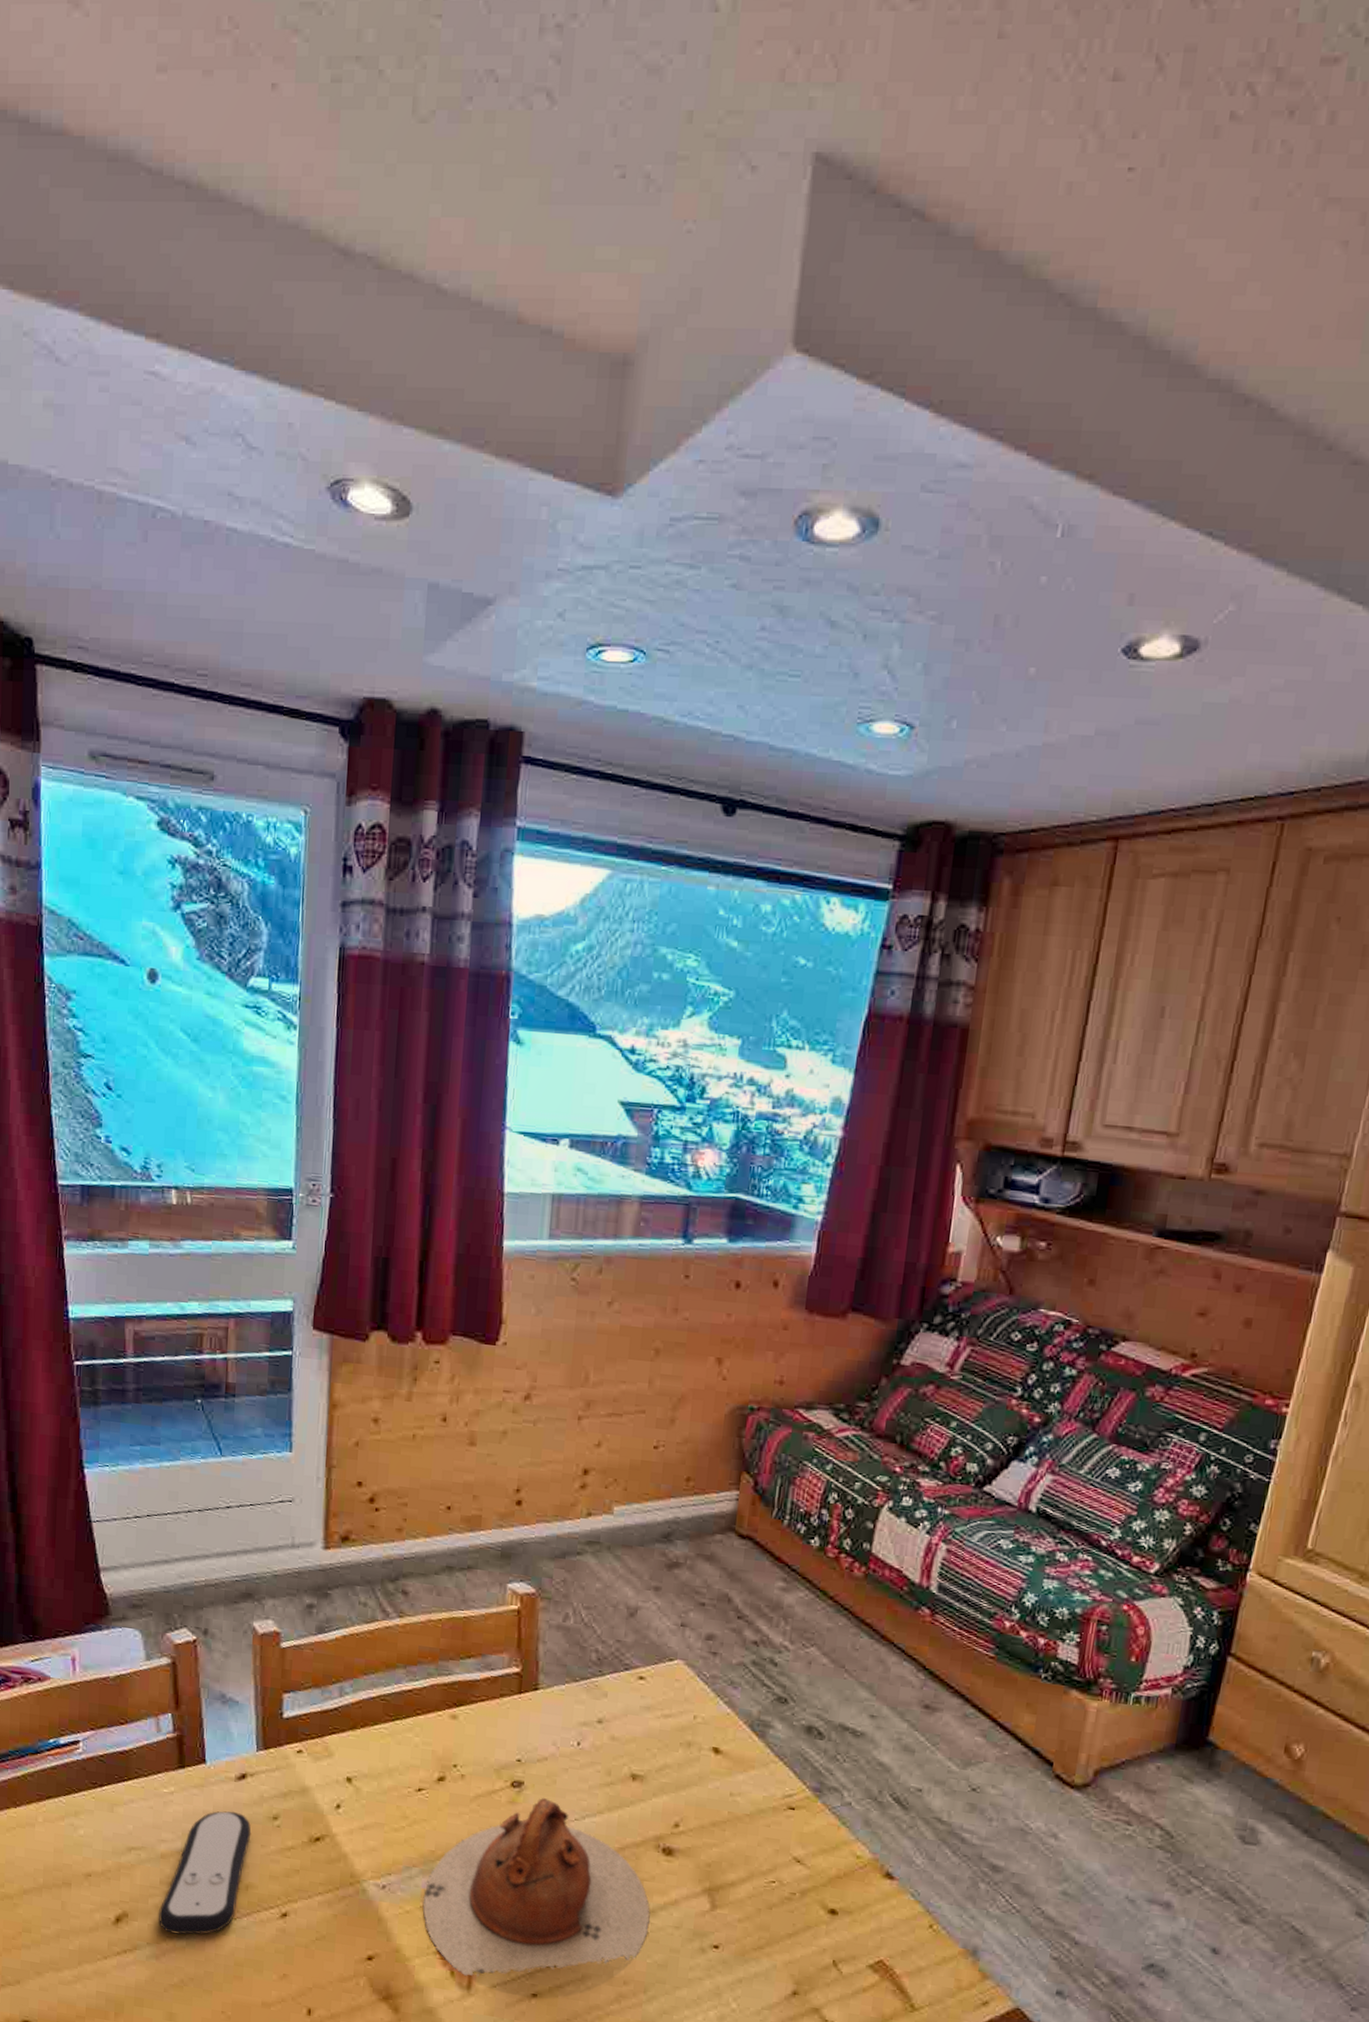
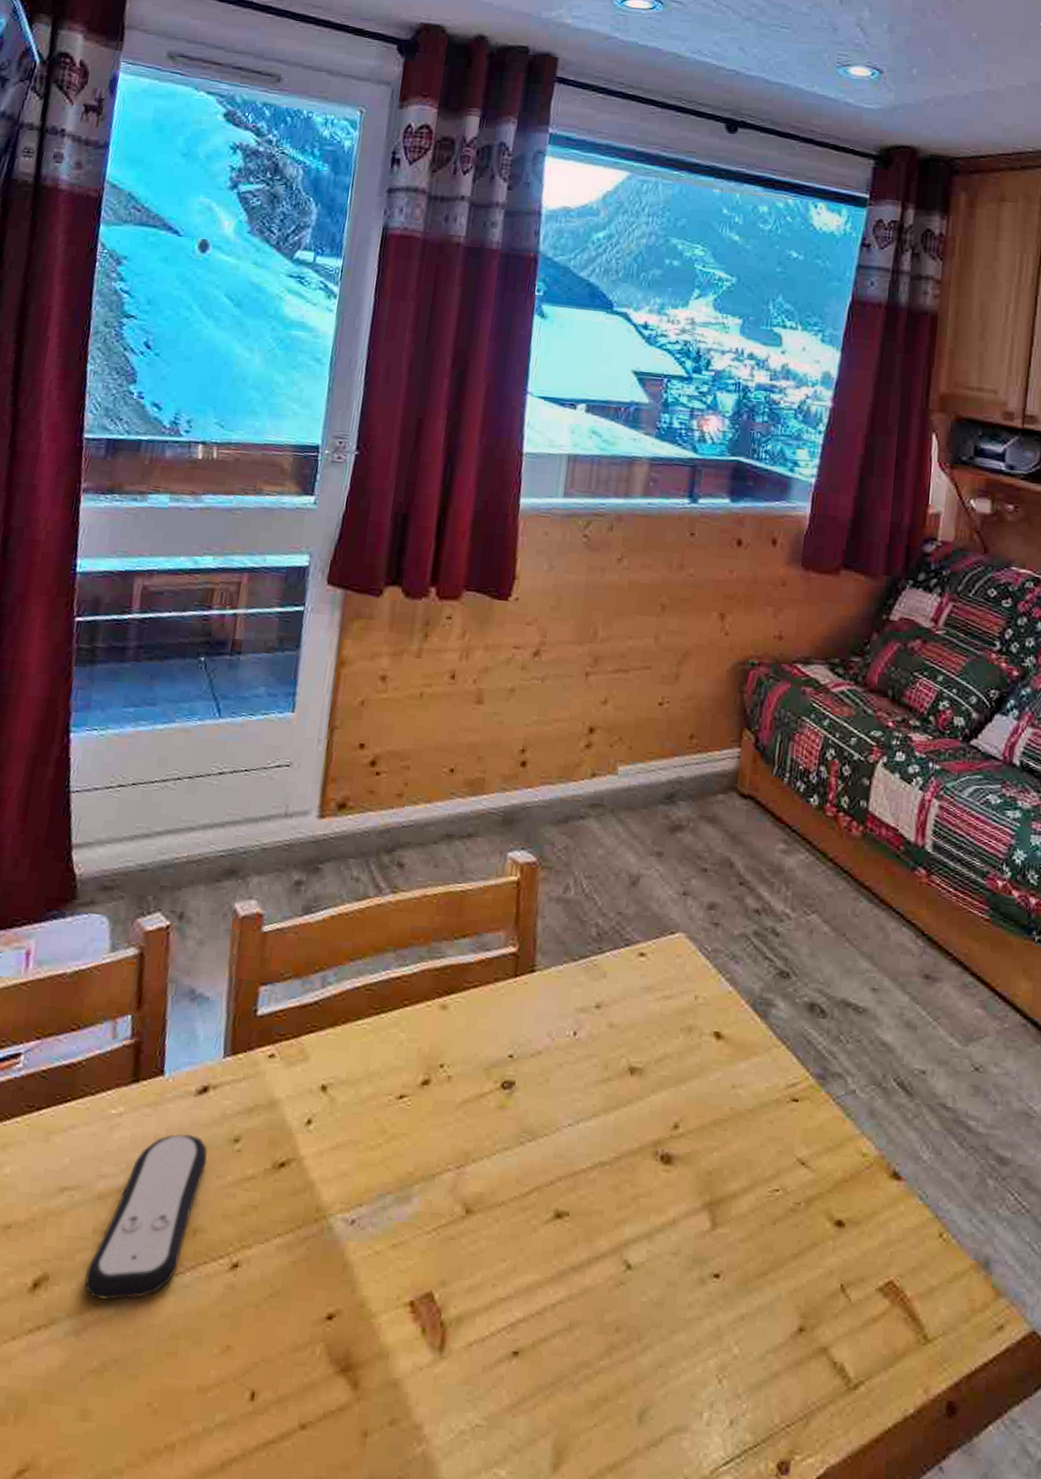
teapot: present [422,1797,650,1978] -> none [395,1099,647,1335]

